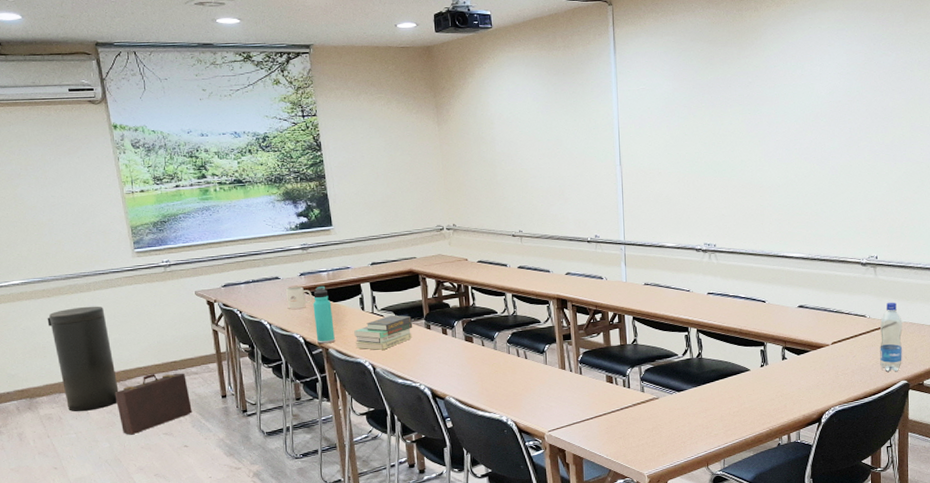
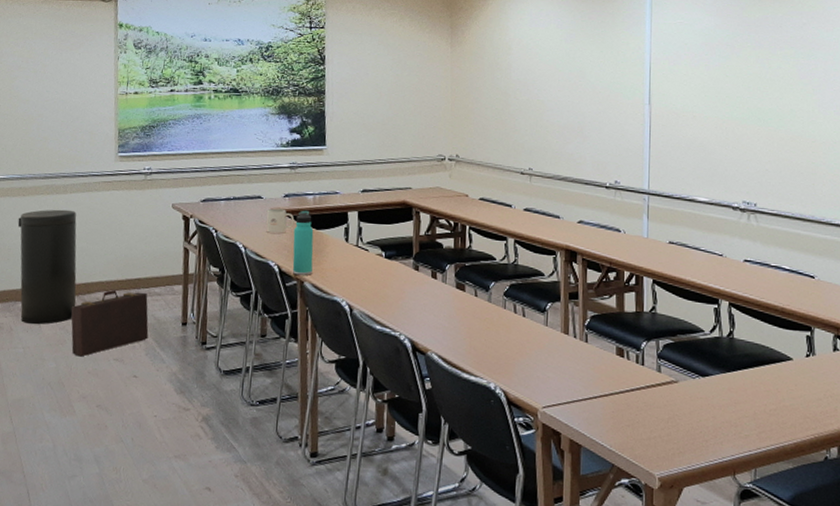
books: present [354,315,413,350] -> none [334,250,400,289]

